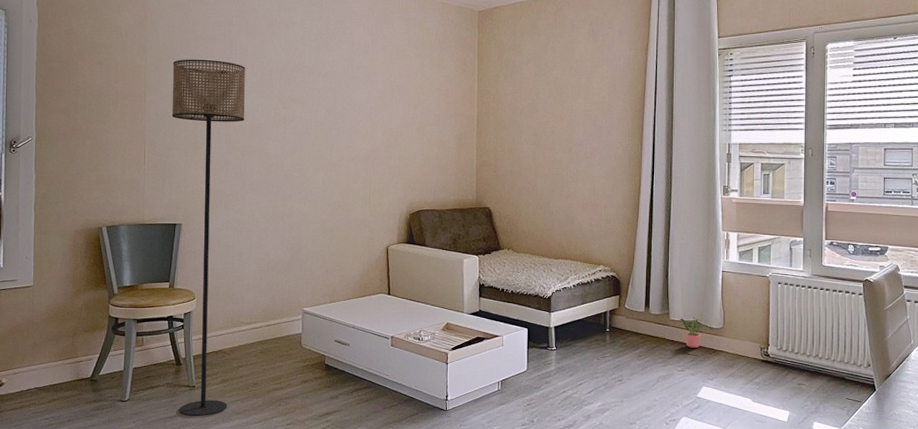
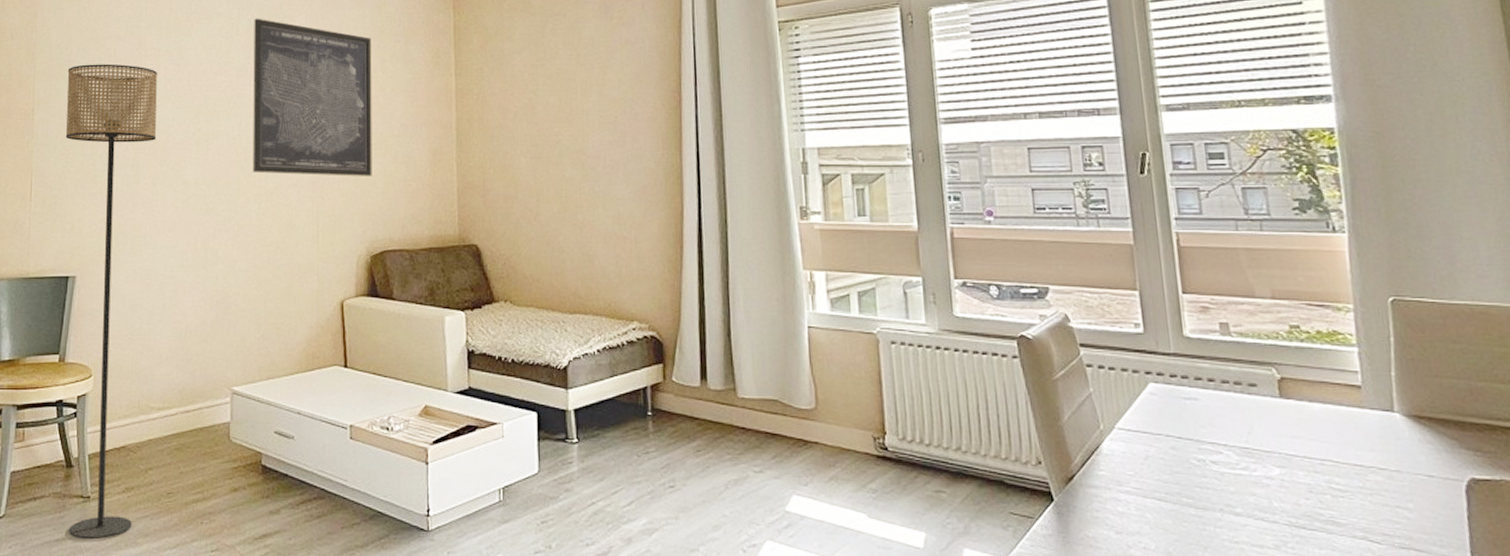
wall art: none [320,28,414,154] -> present [253,18,372,176]
potted plant: present [678,317,715,348] -> none [749,393,804,438]

